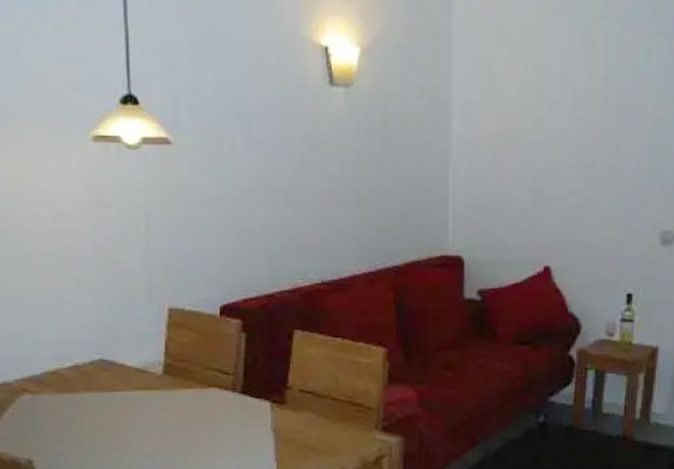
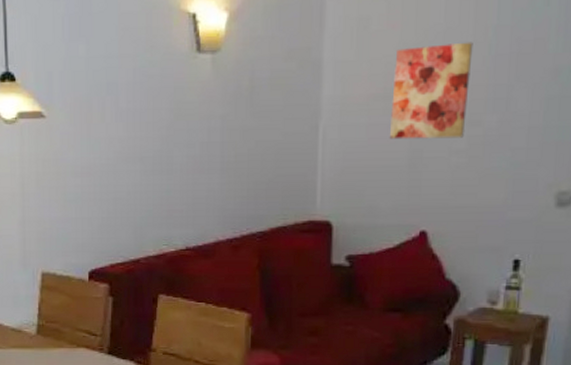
wall art: none [514,90,586,179] -> present [389,42,473,140]

